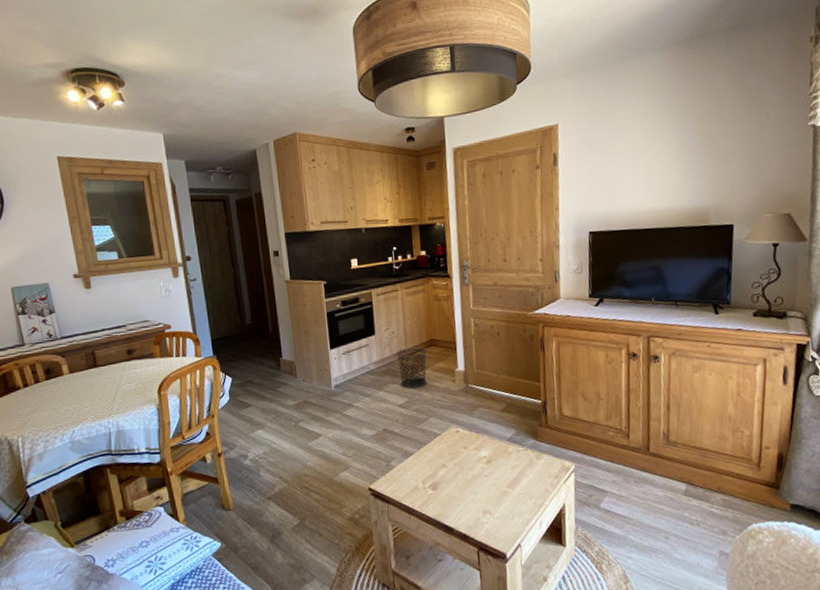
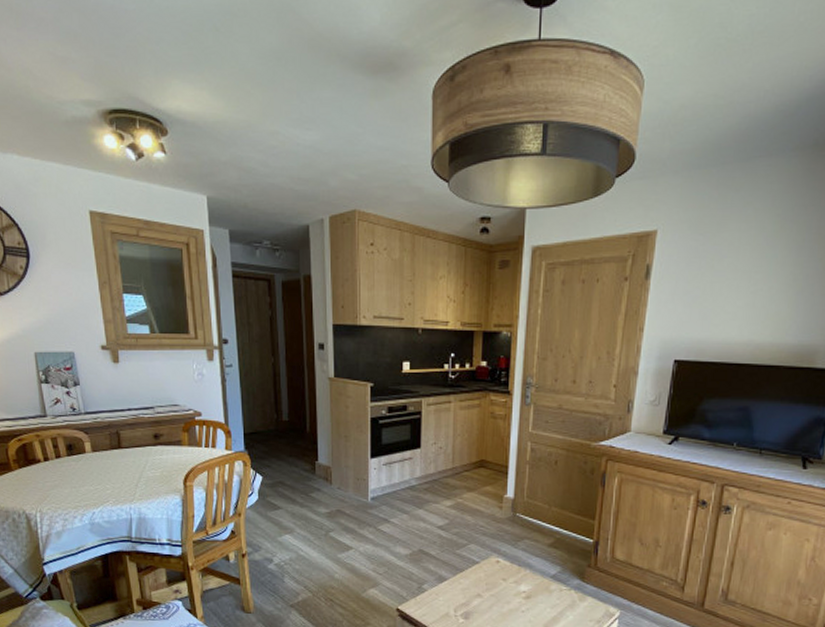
waste bin: present [396,347,427,389] -> none [441,466,475,511]

